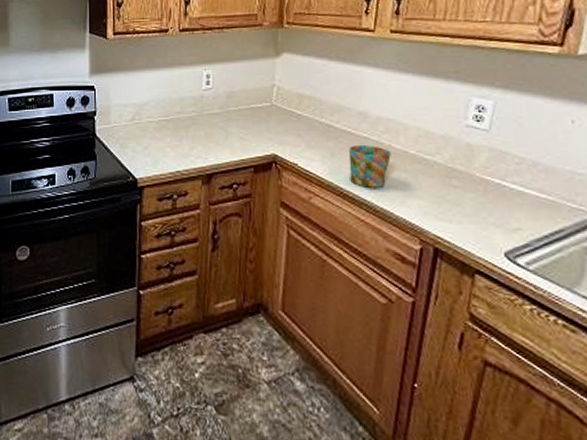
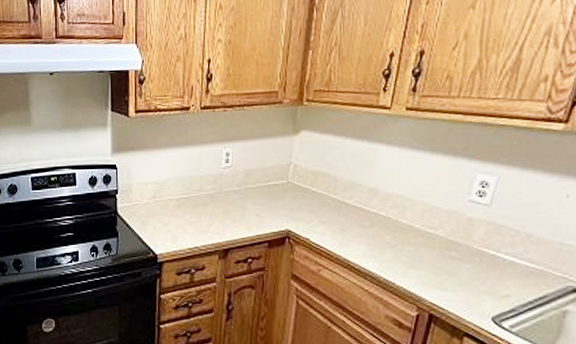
mug: present [348,145,391,188] -> none [356,220,397,260]

